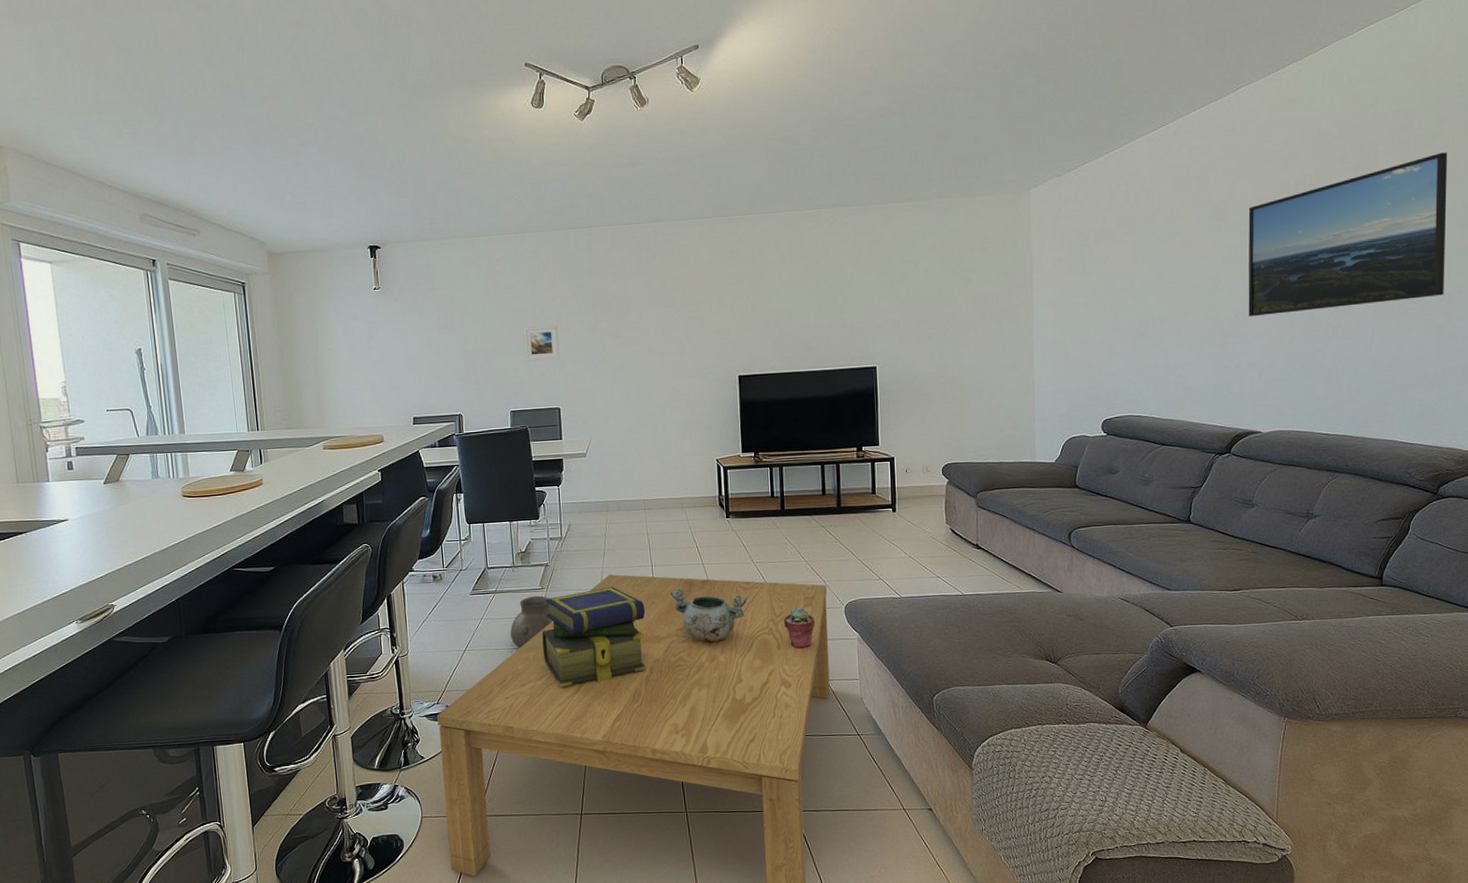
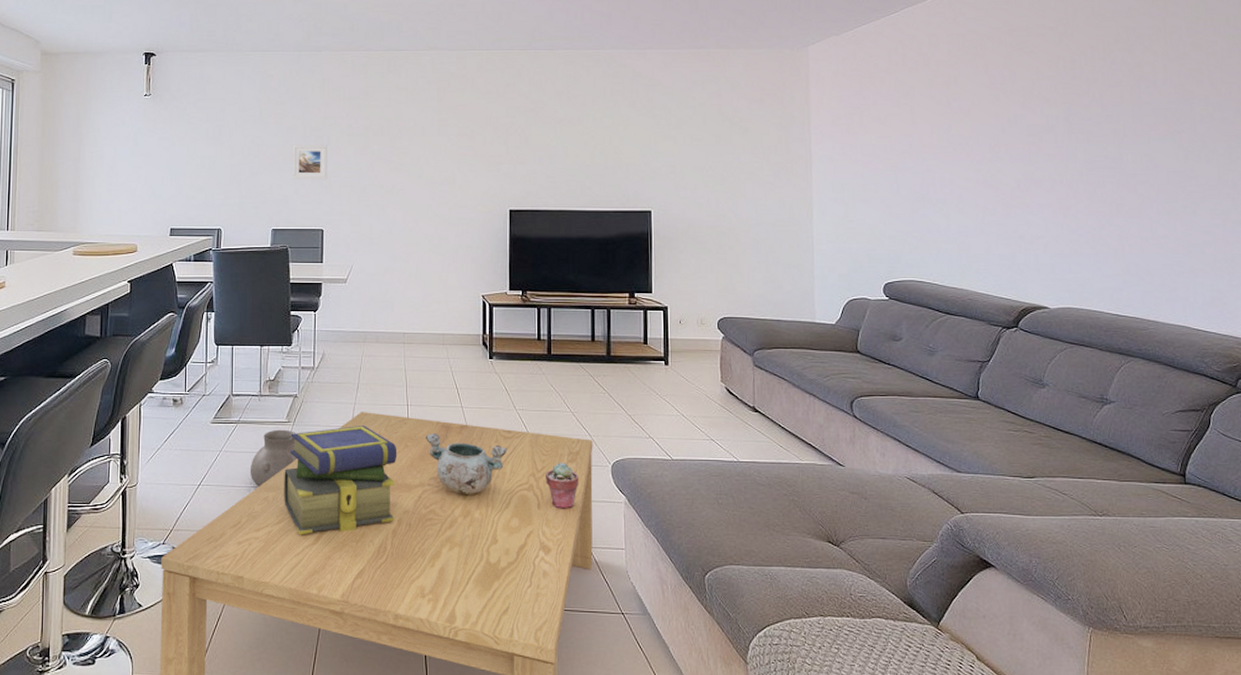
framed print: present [1248,152,1448,317] -> none [1026,40,1227,188]

